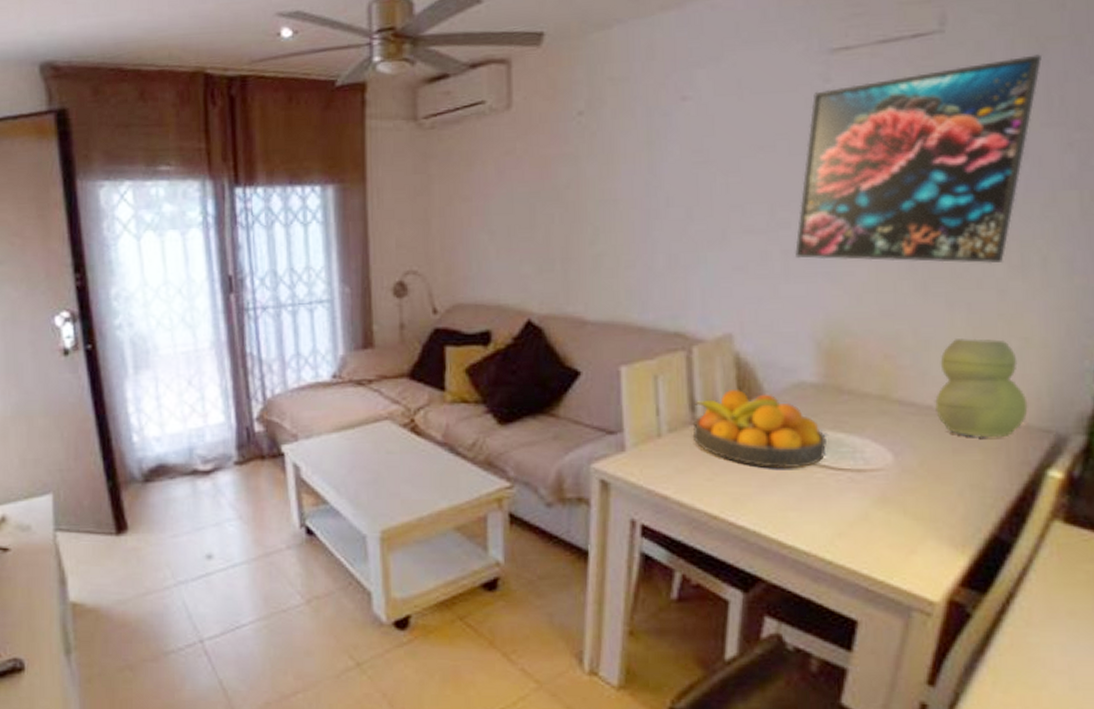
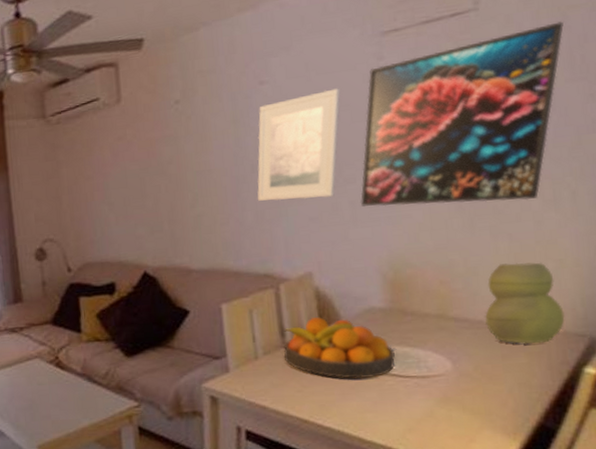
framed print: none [672,112,778,245] -> present [257,88,341,201]

